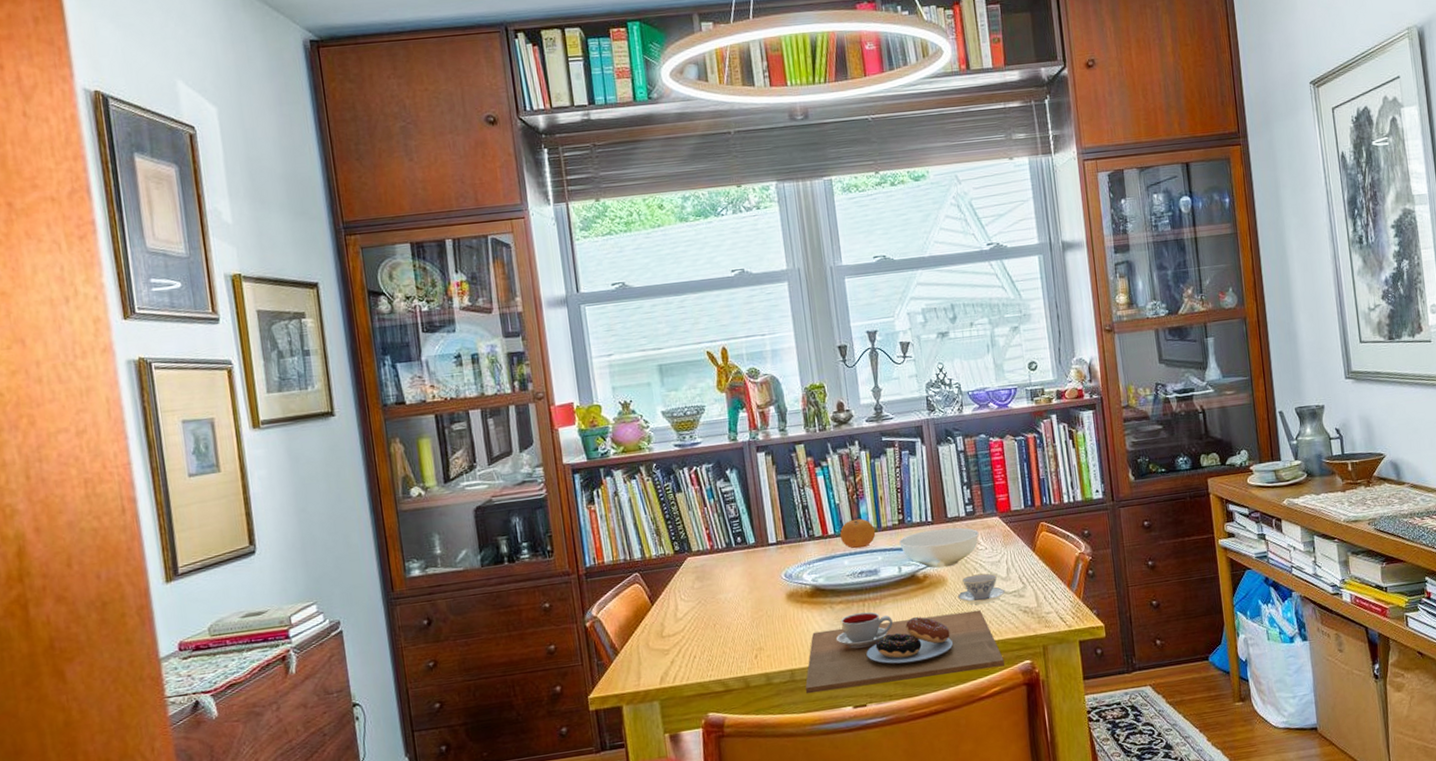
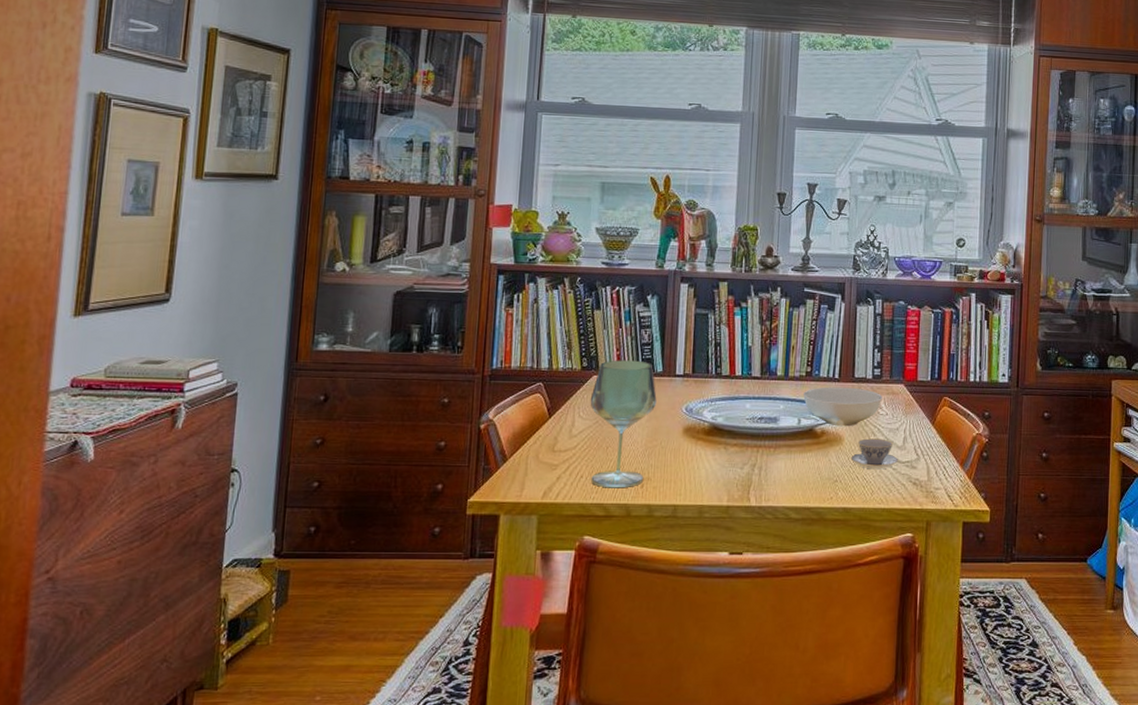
wine glass: none [688,535,757,664] -> present [590,360,657,488]
place setting: present [805,609,1004,694] -> none [684,458,886,536]
fruit: present [839,518,876,549] -> none [746,364,782,394]

